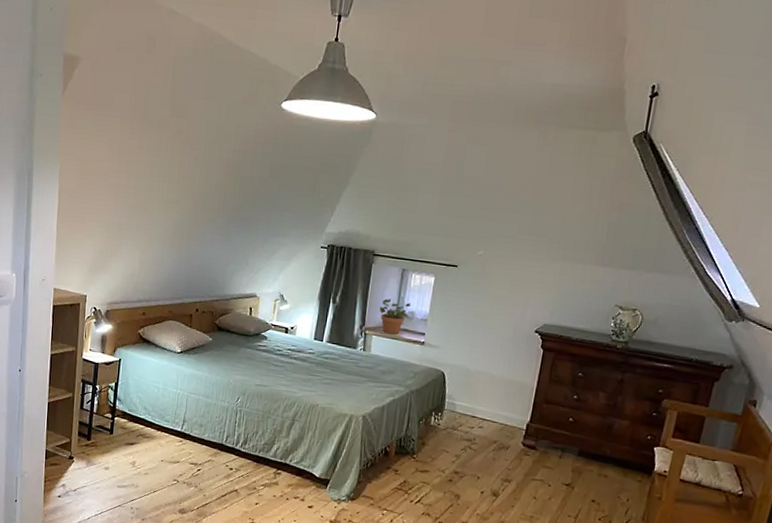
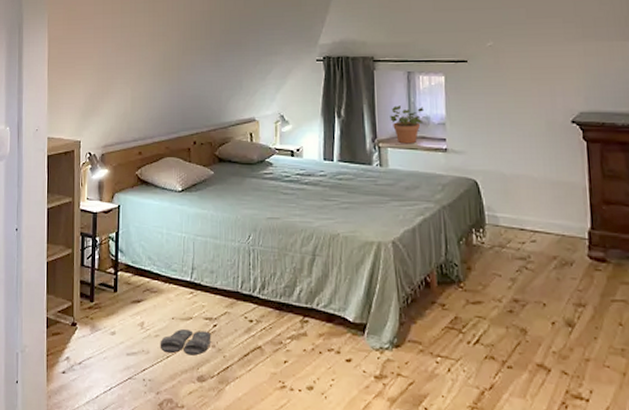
slippers: none [148,470,195,493] -> present [160,328,211,356]

